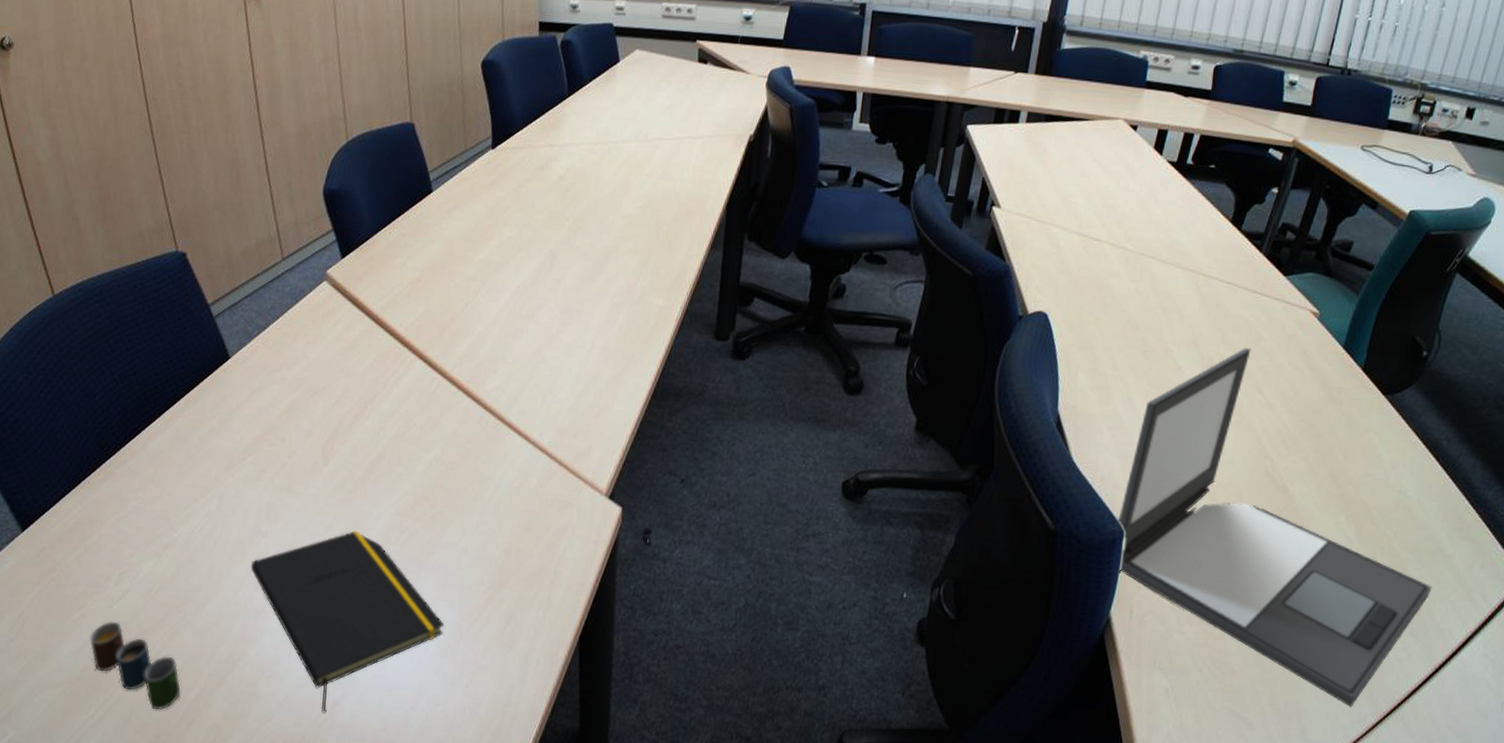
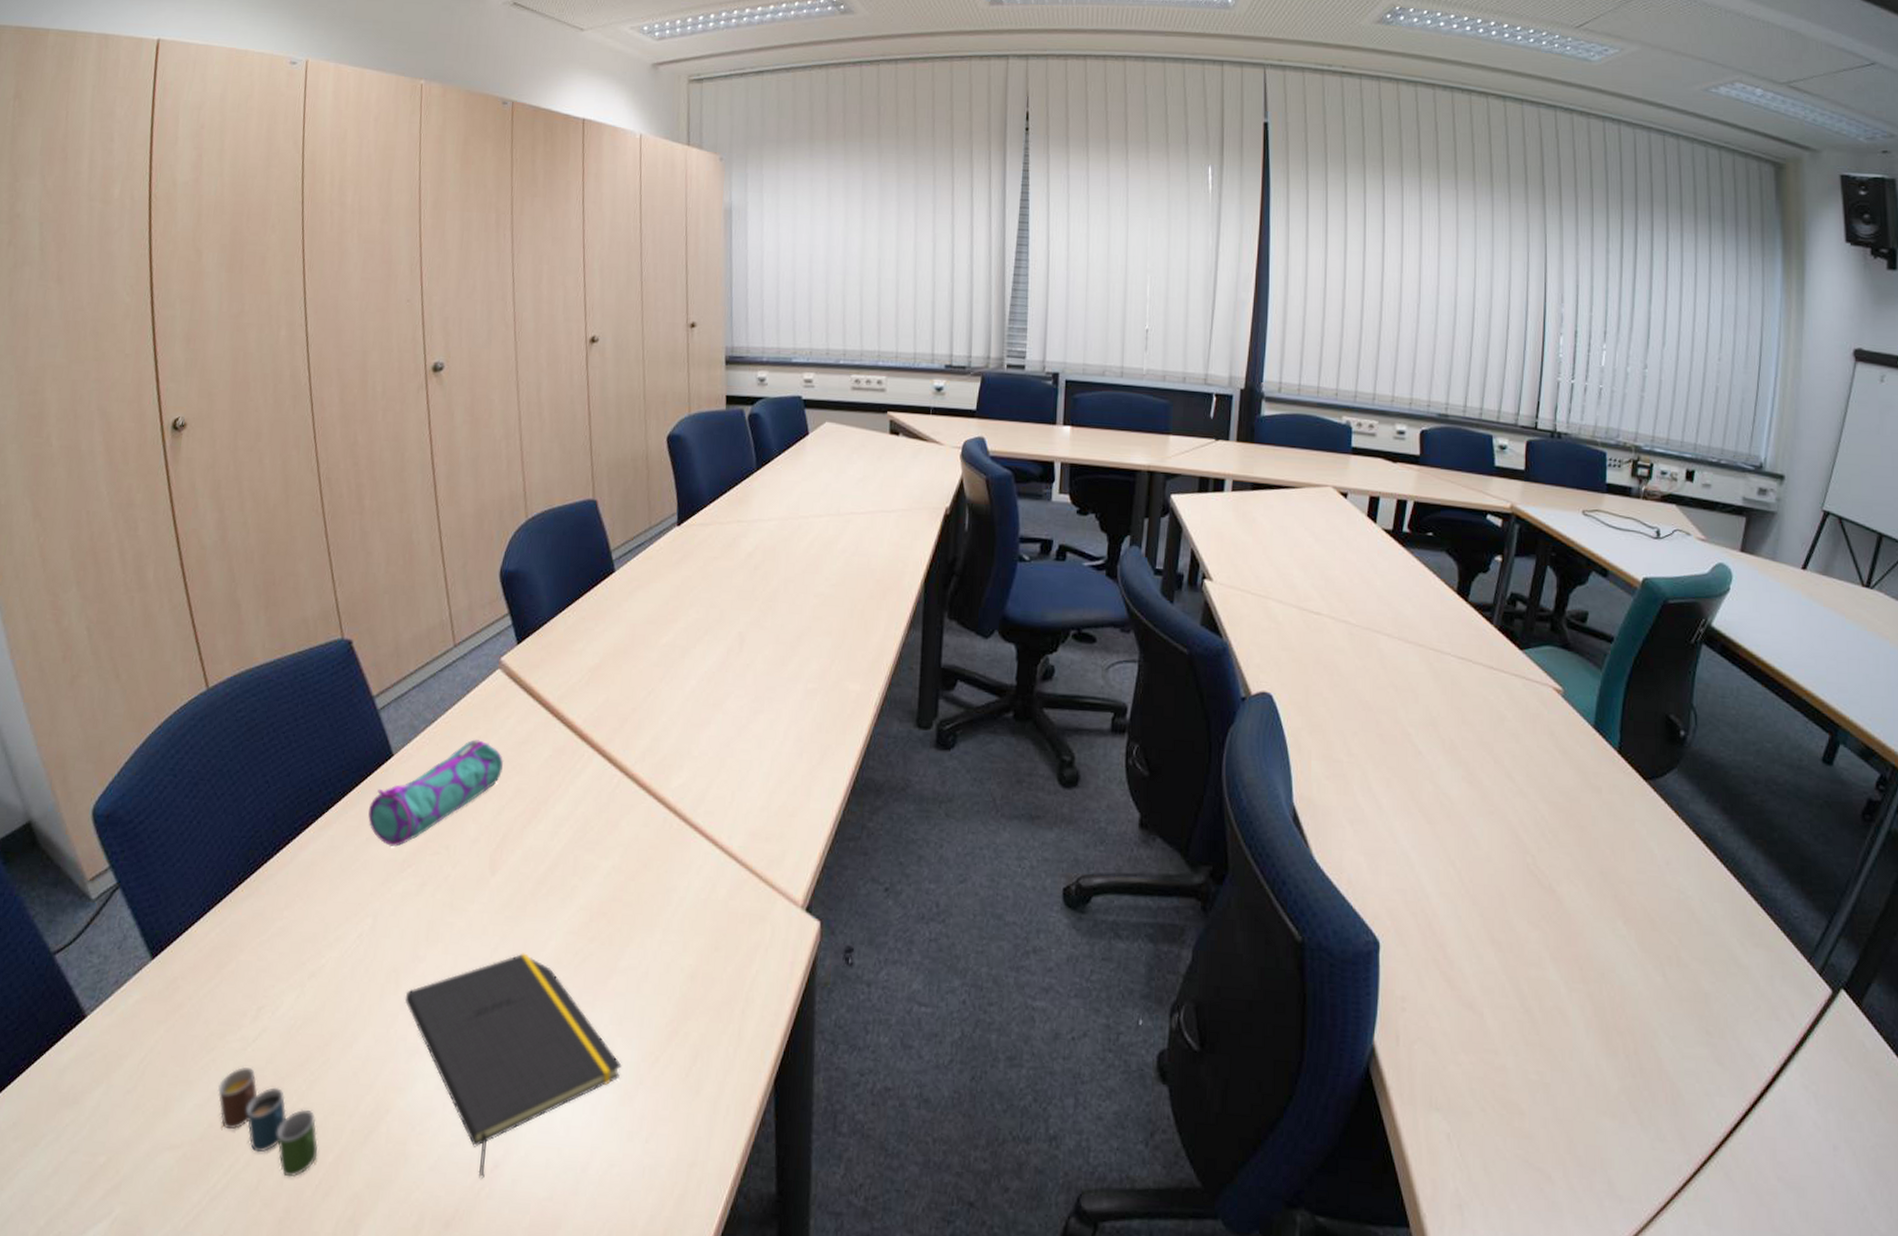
pencil case: none [209,344,333,438] -> present [368,739,504,847]
laptop: present [1118,347,1432,707] -> none [1371,729,1732,1154]

